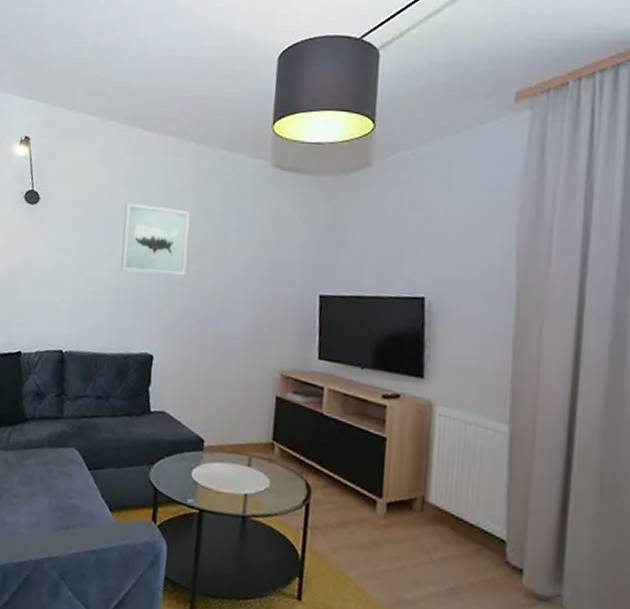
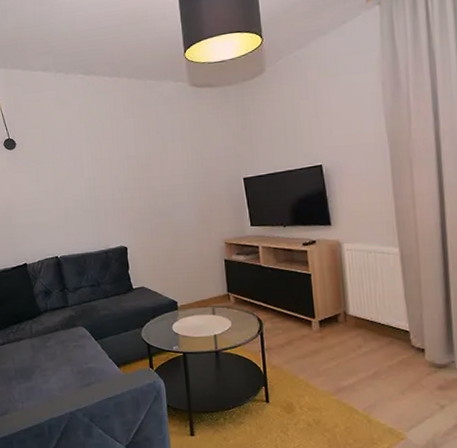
wall art: present [120,203,191,276] -> none [83,132,140,188]

